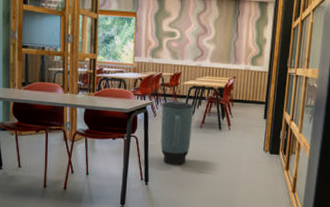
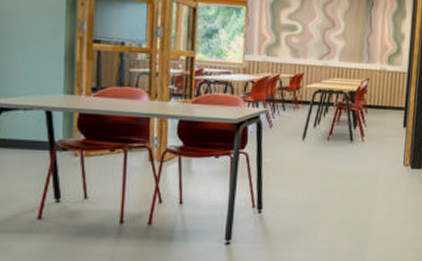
trash can: present [160,101,194,165] -> none [278,108,320,187]

